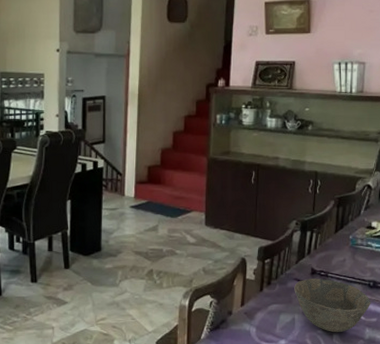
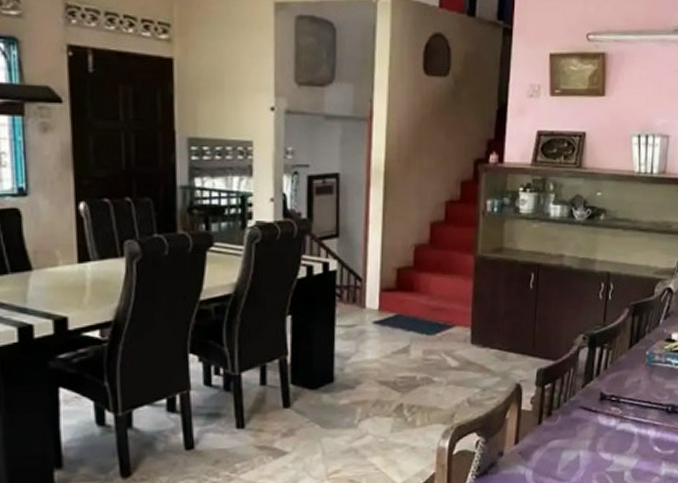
bowl: present [294,279,371,333] -> none [579,405,669,470]

